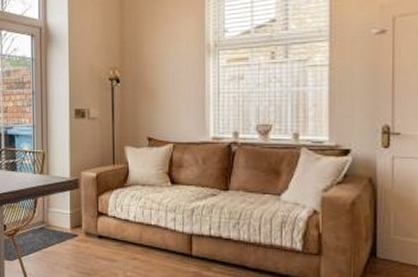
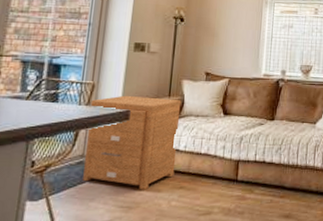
nightstand: none [43,163,127,259] -> present [83,95,182,190]

